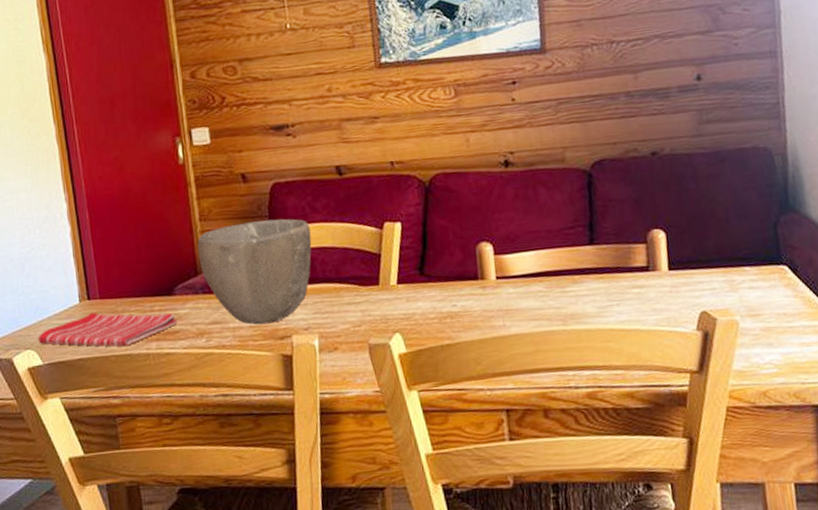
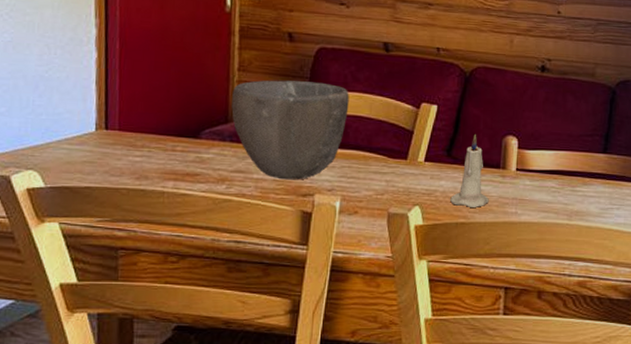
dish towel: present [38,312,178,347] -> none [43,142,200,180]
candle: none [431,246,473,328] -> present [450,133,489,209]

